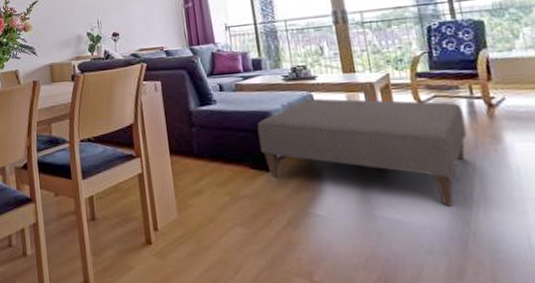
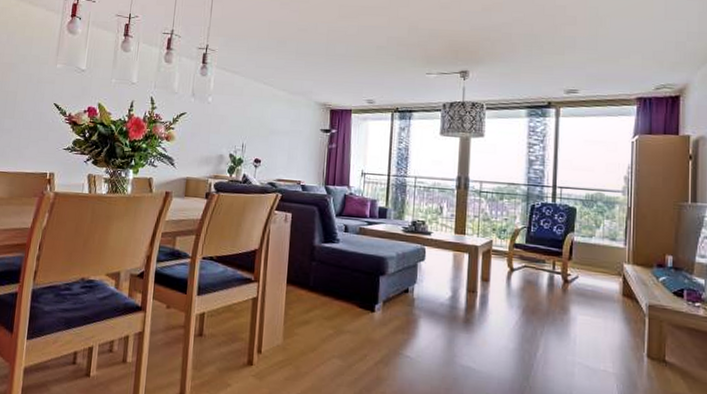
ottoman: present [257,98,467,206] -> none [370,251,544,362]

